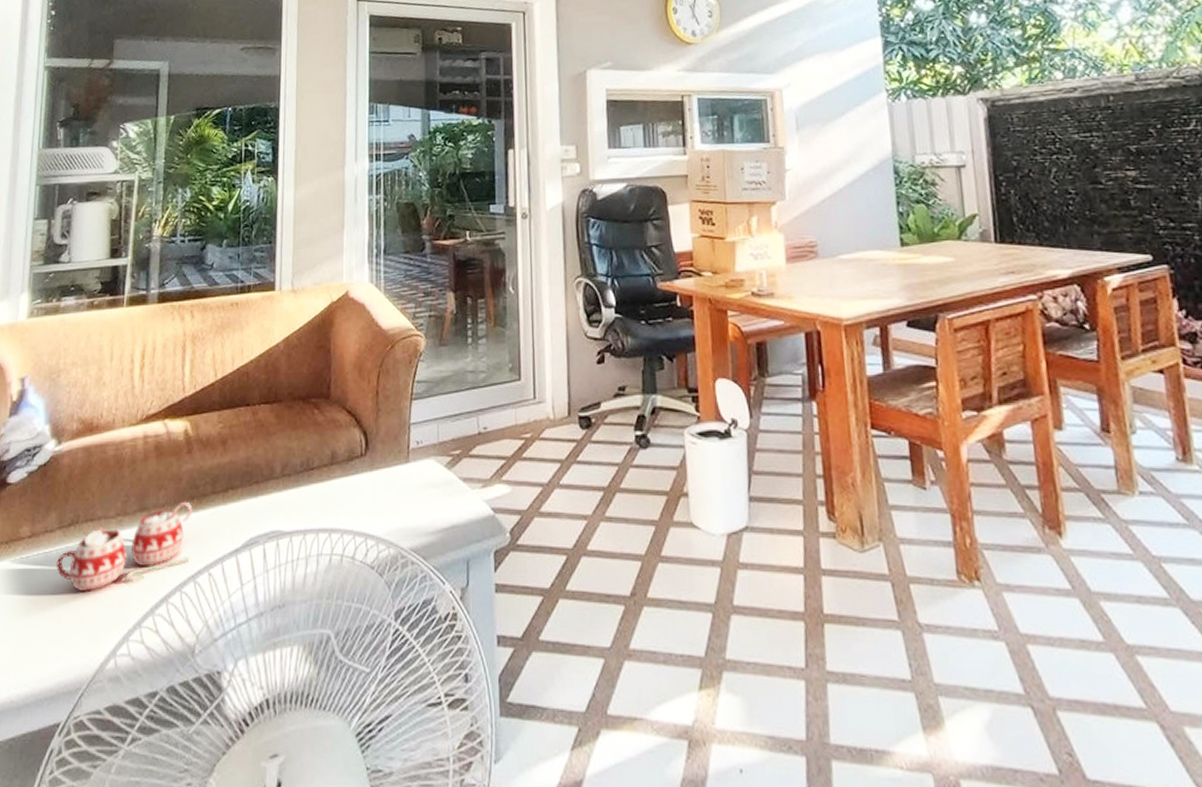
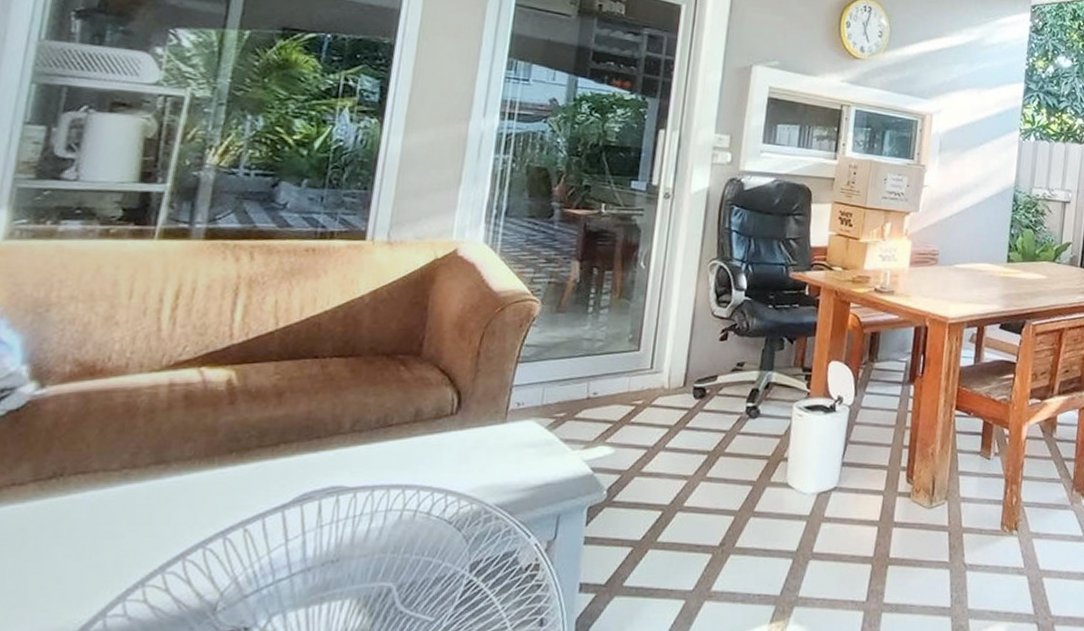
mug: present [56,501,193,591] -> none [25,454,230,550]

